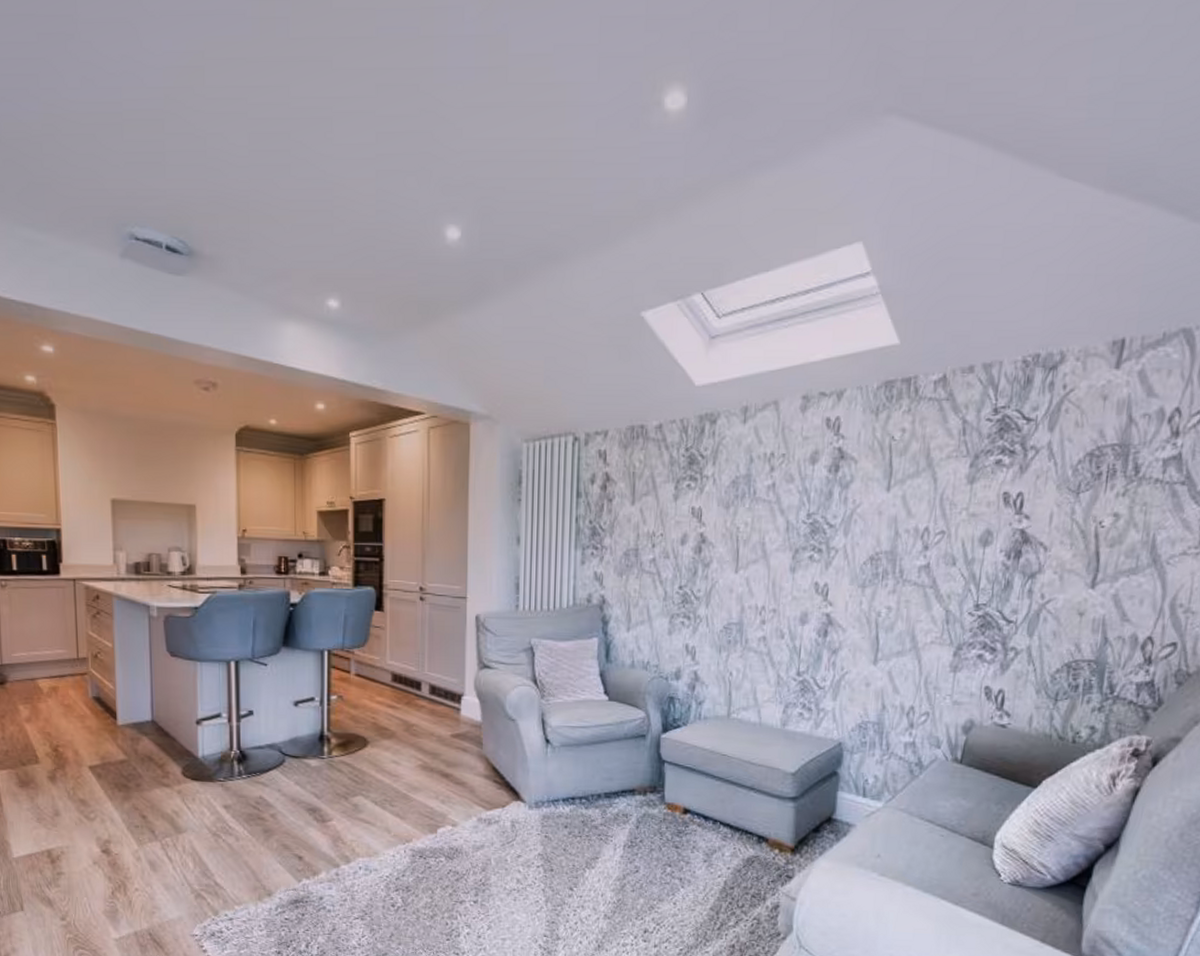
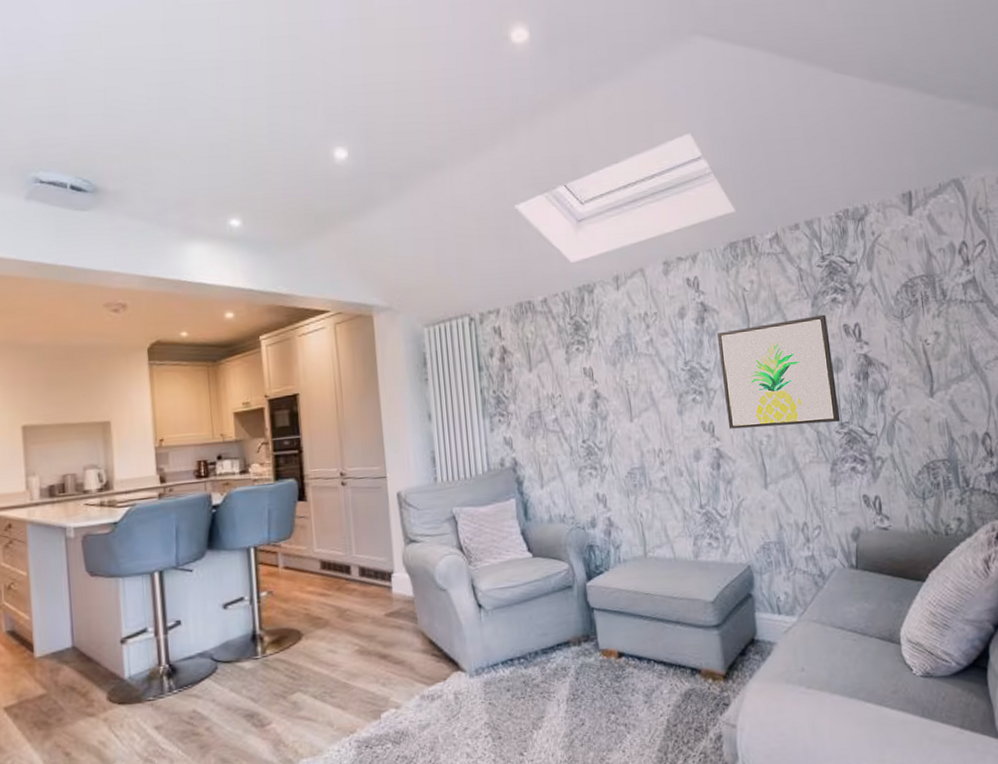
wall art: none [845,477,985,602] -> present [716,314,841,429]

